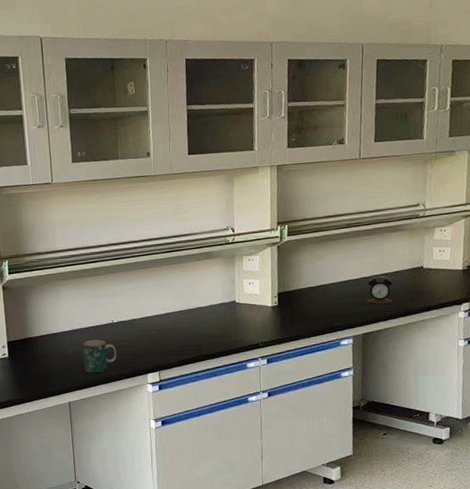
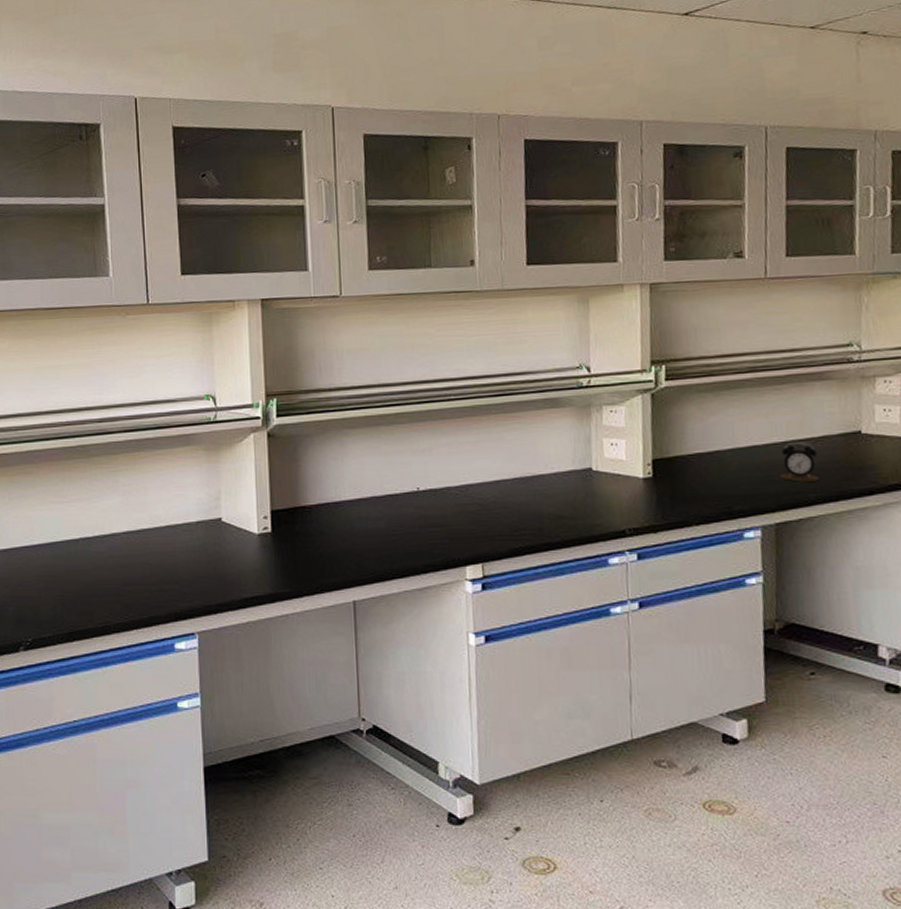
mug: present [82,339,117,374] -> none [375,514,424,562]

